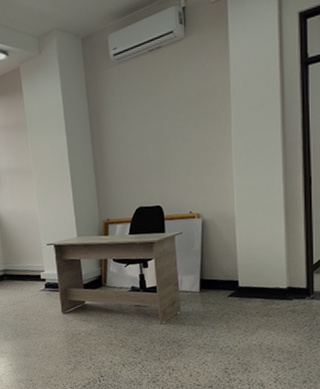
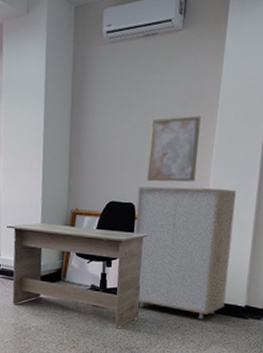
storage cabinet: none [163,178,266,306] -> present [135,186,236,319]
wall art: none [167,114,218,183] -> present [147,116,201,182]

